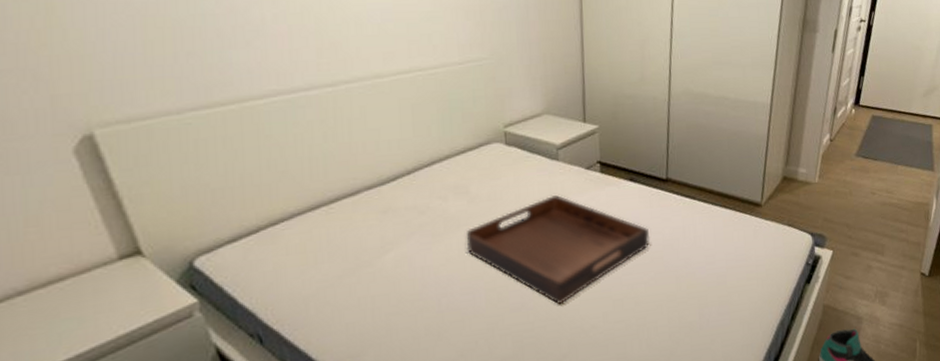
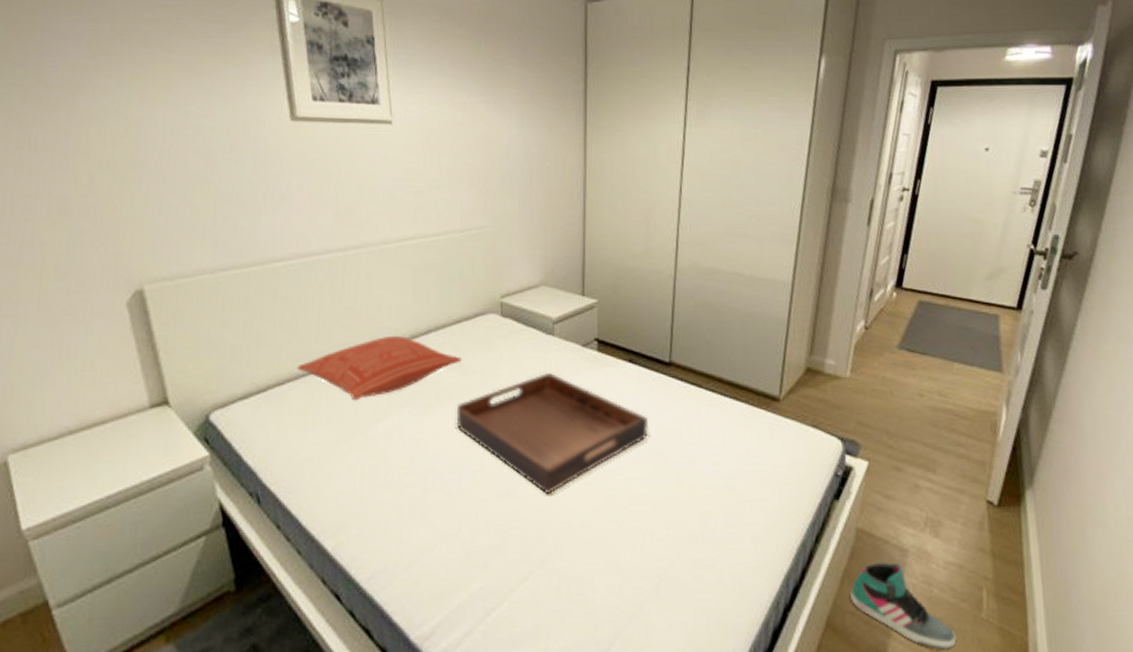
pillow: none [290,168,469,235] -> present [296,335,462,401]

